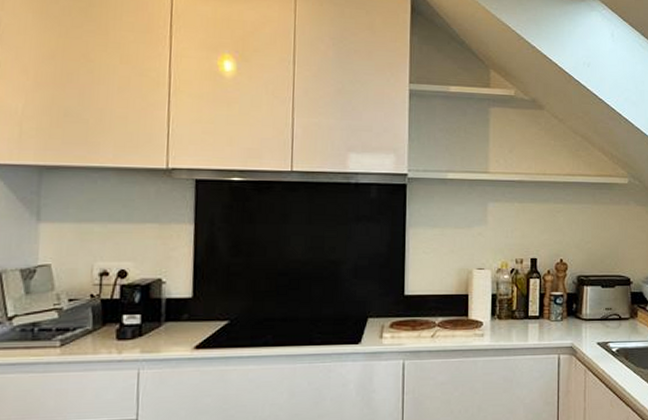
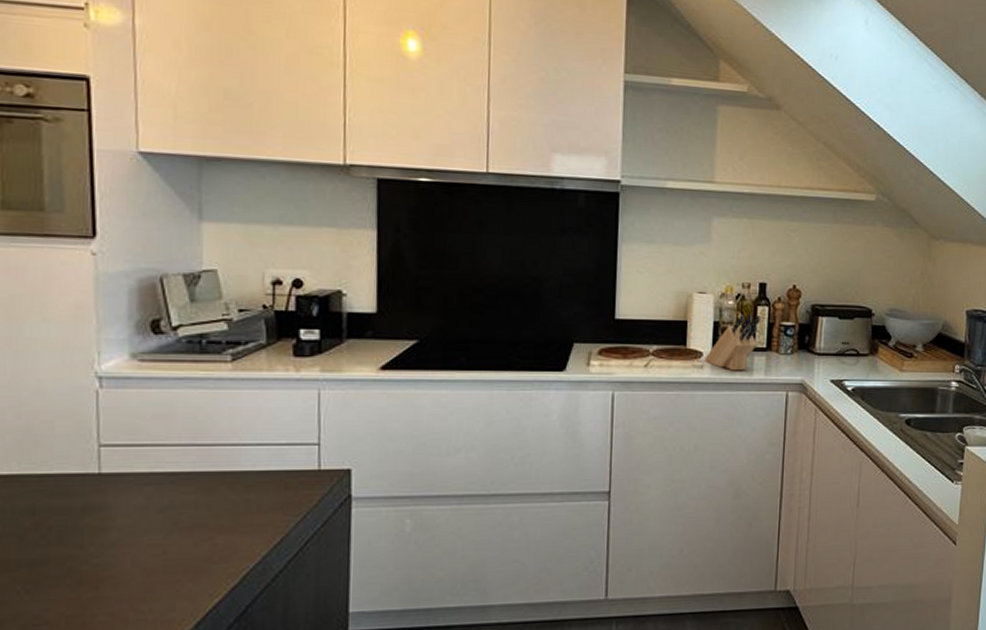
knife block: none [485,286,532,338] -> present [705,314,760,371]

